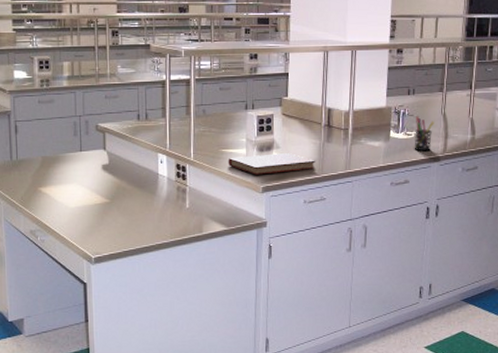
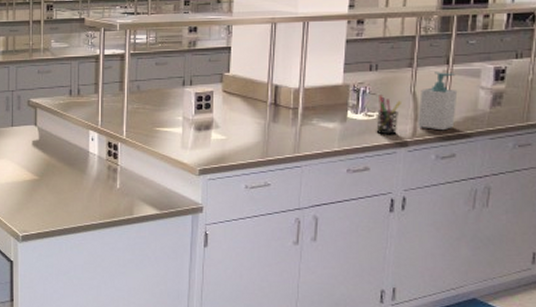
diary: present [228,152,315,175] -> none [162,132,259,156]
soap bottle: none [448,95,479,147] -> present [418,72,458,131]

